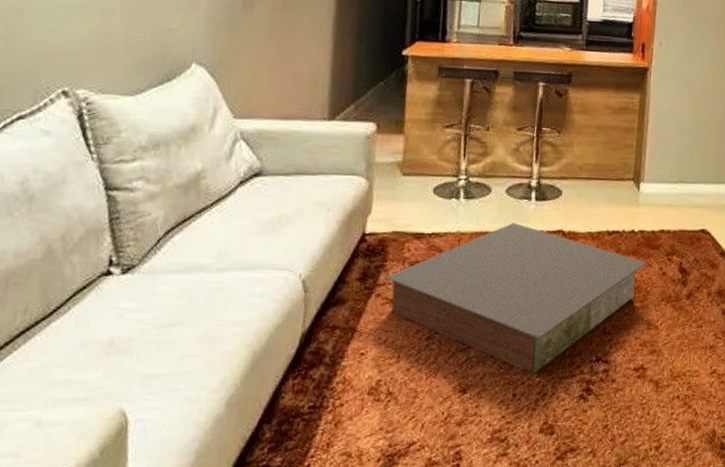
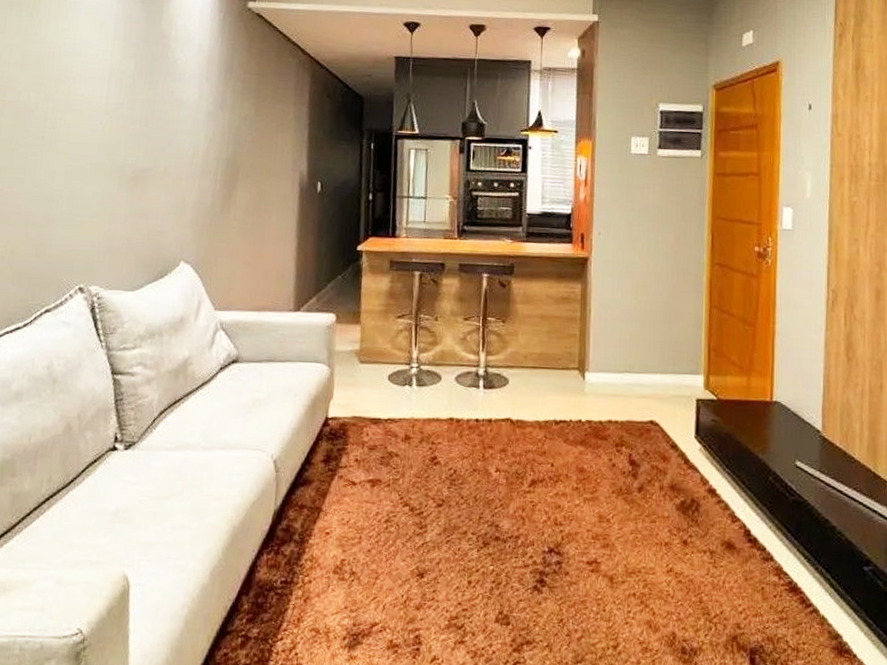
coffee table: present [385,223,647,374] -> none [346,410,595,562]

